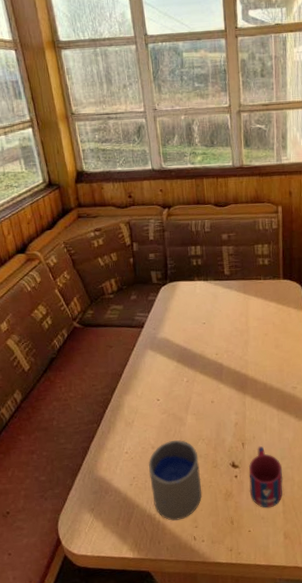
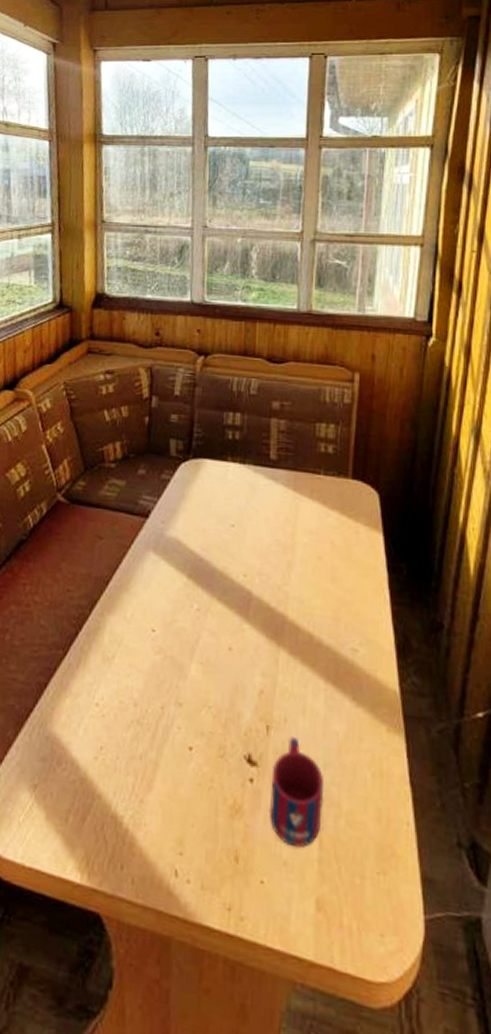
cup: present [149,440,202,521] -> none [123,699,199,836]

